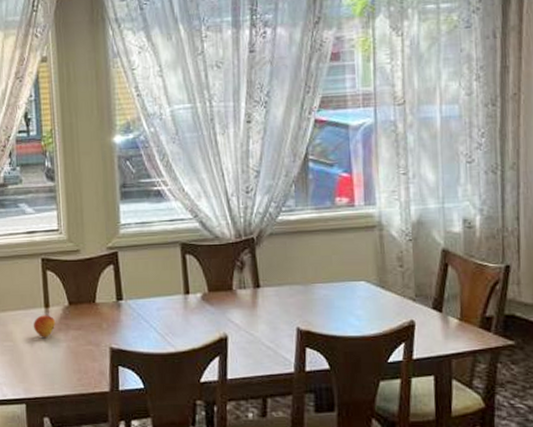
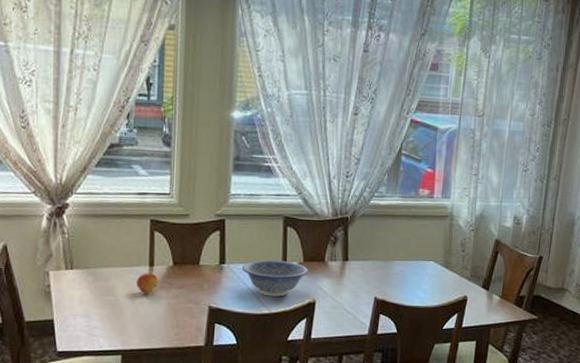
decorative bowl: none [140,292,215,333] -> present [241,259,308,297]

